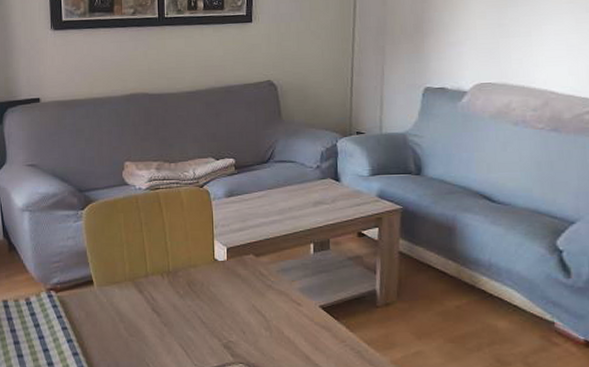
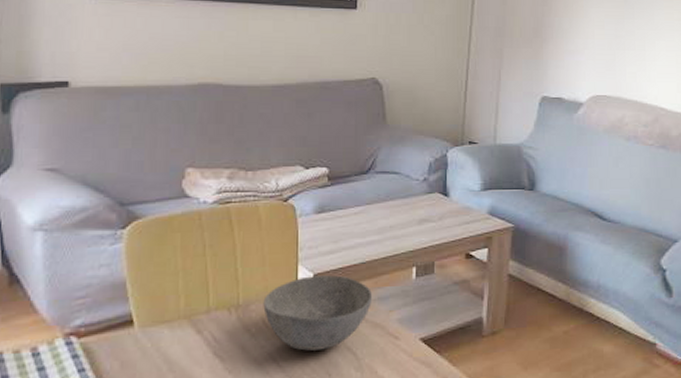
bowl: none [188,249,277,311] -> present [263,275,373,351]

